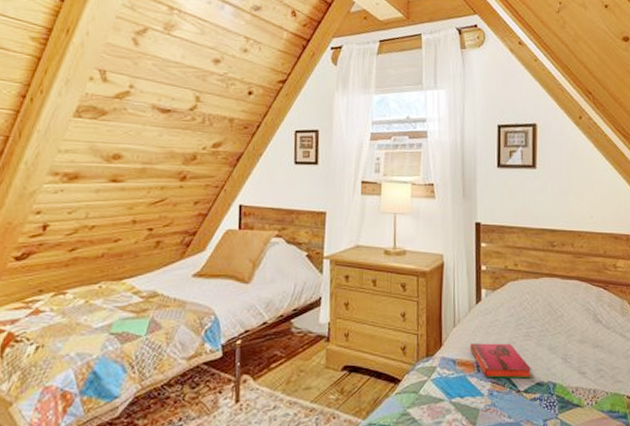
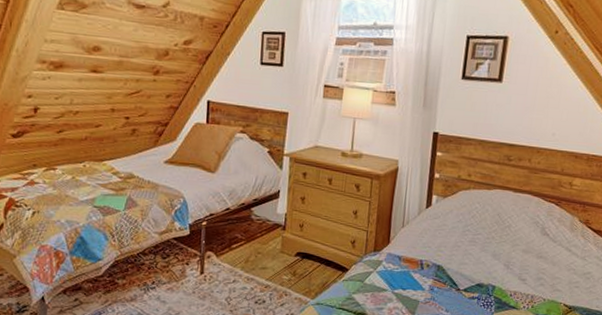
hardback book: present [470,343,532,379] -> none [415,243,474,279]

